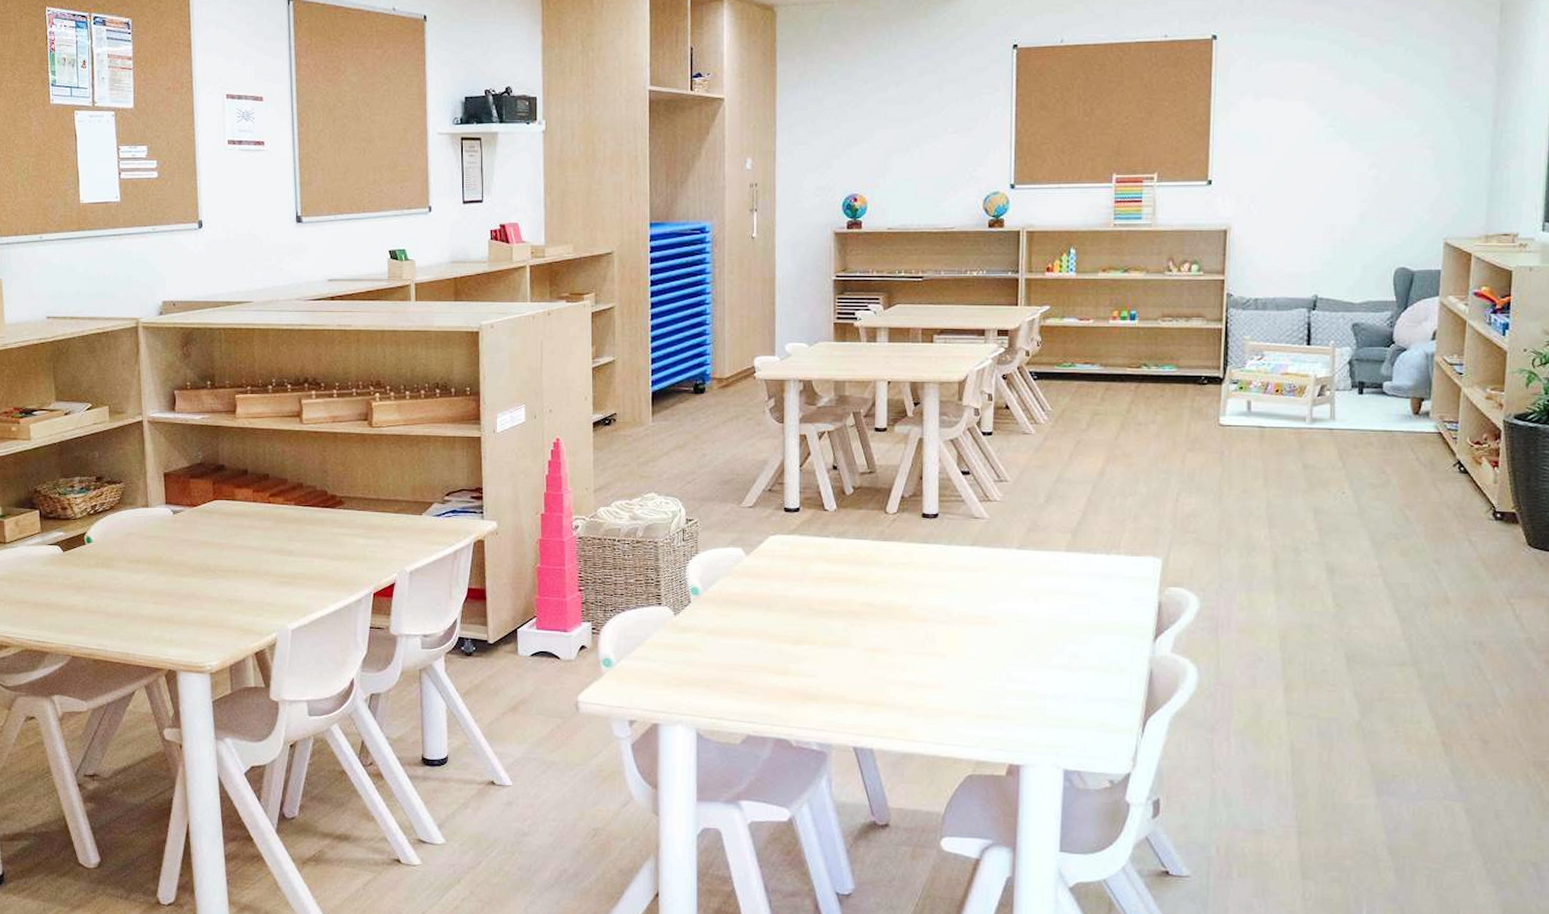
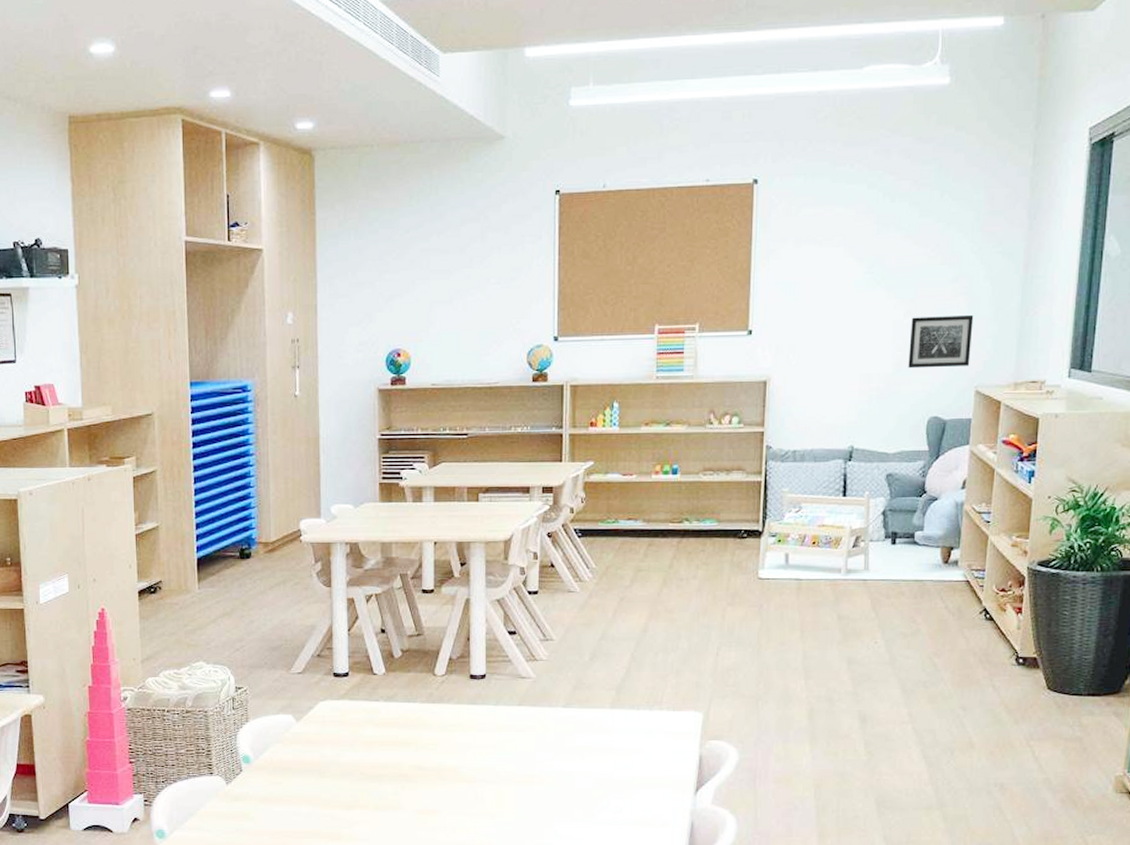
wall art: none [1373,169,1441,220] -> present [908,315,974,369]

